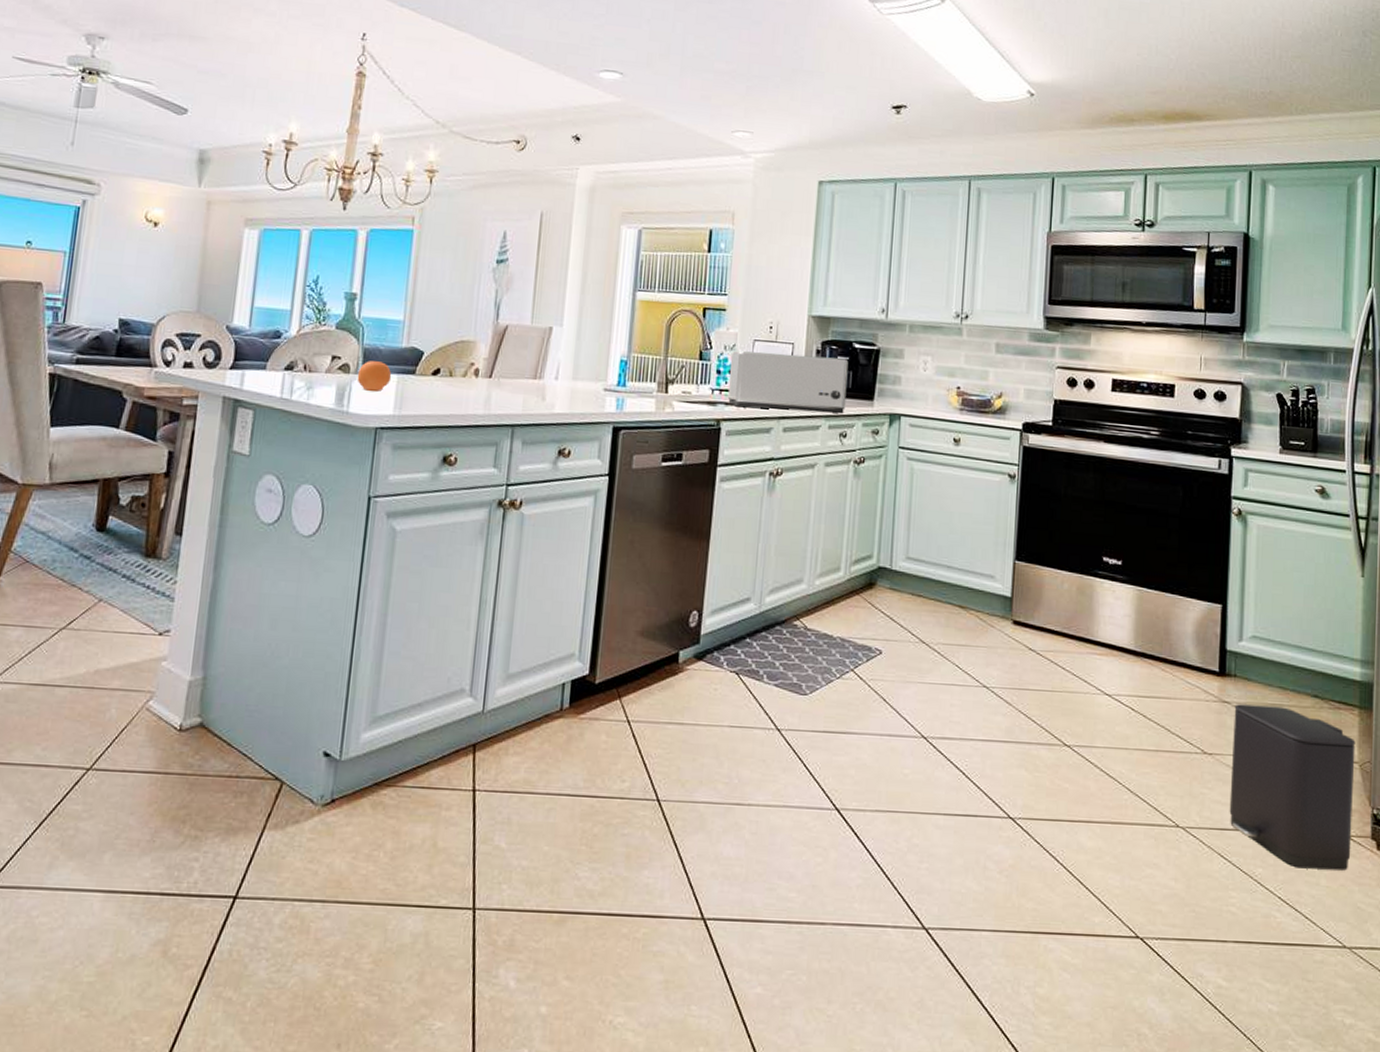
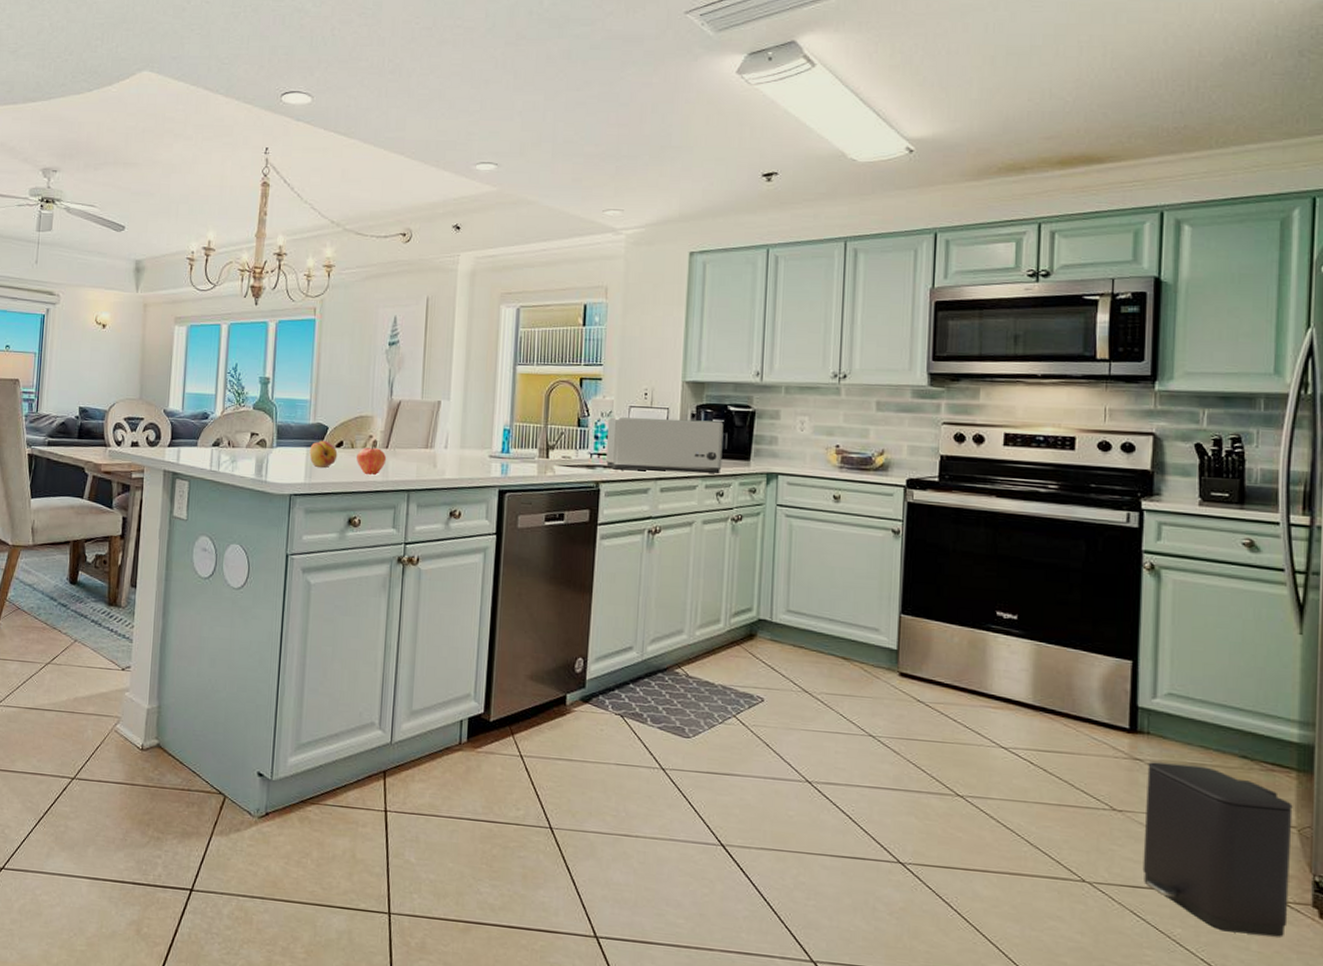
fruit: present [357,361,392,392] -> none [272,436,302,464]
fruit: none [400,366,434,399] -> present [309,440,338,469]
fruit: none [455,371,490,408] -> present [357,443,387,476]

